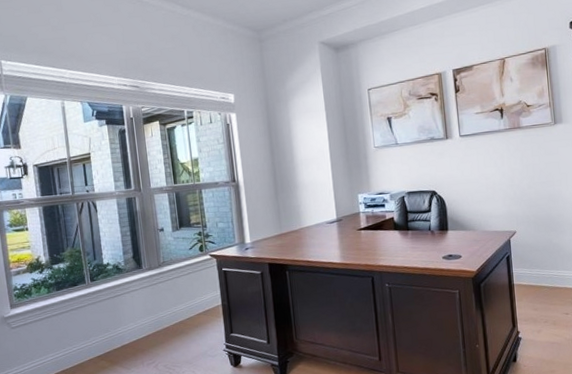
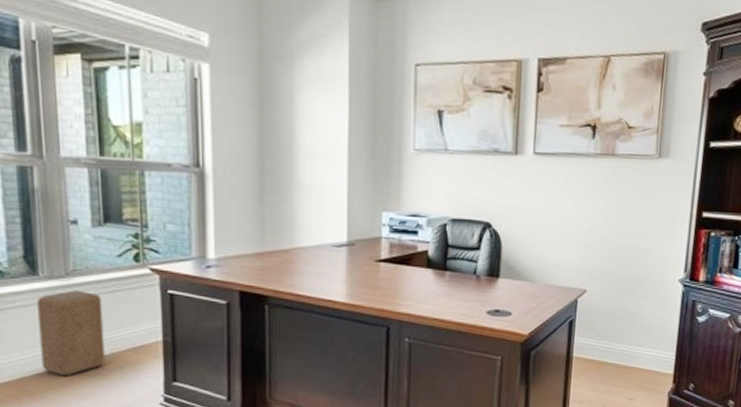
stool: none [142,275,187,337] -> present [37,290,105,377]

